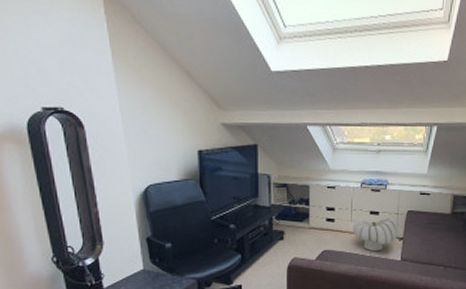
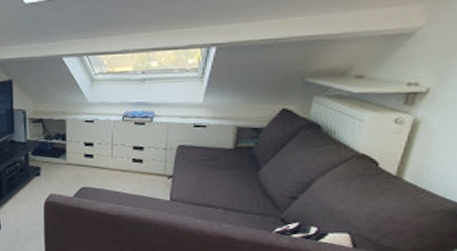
ottoman: present [353,218,399,252] -> none [114,154,168,190]

